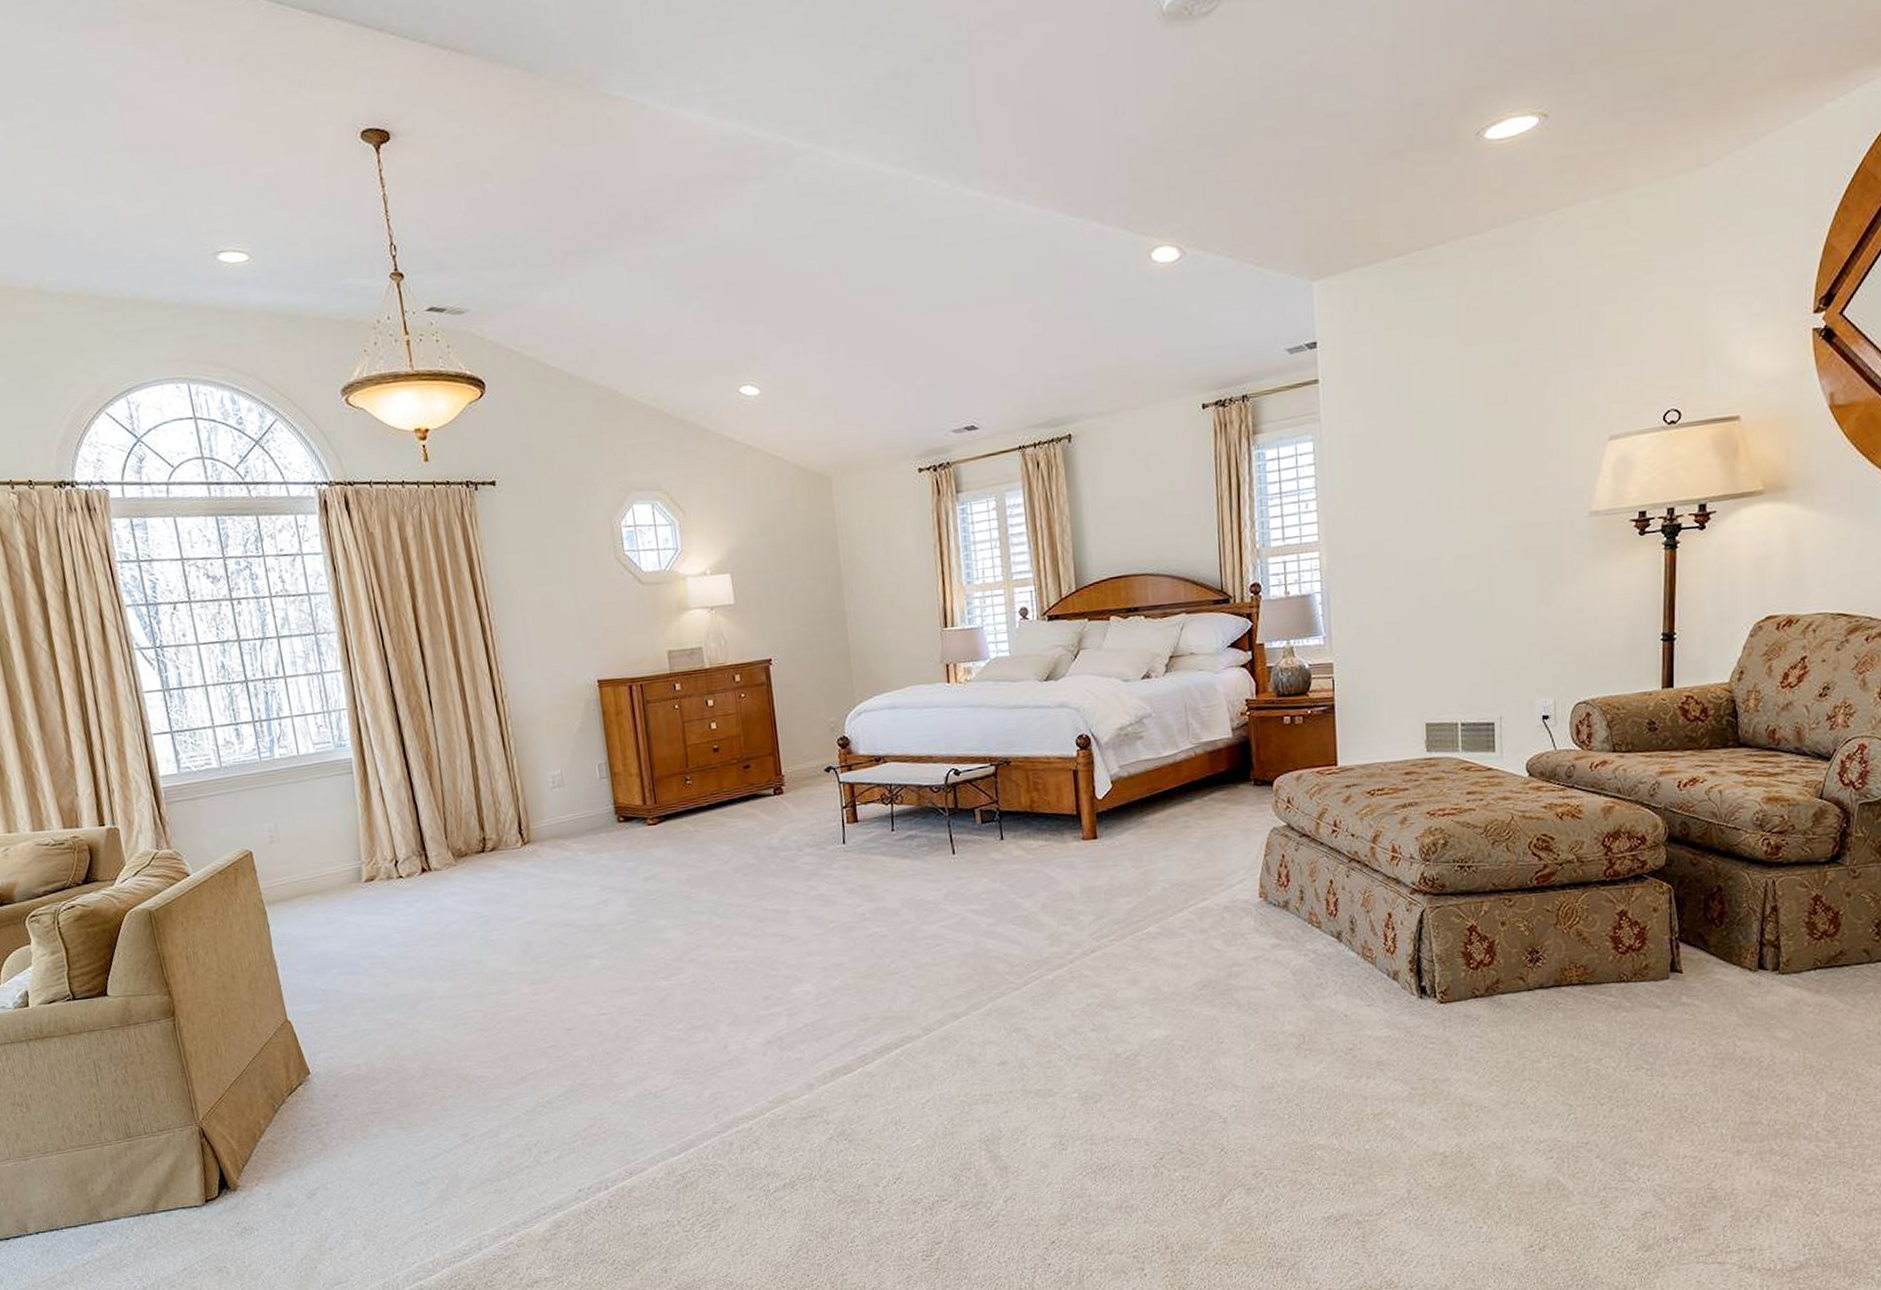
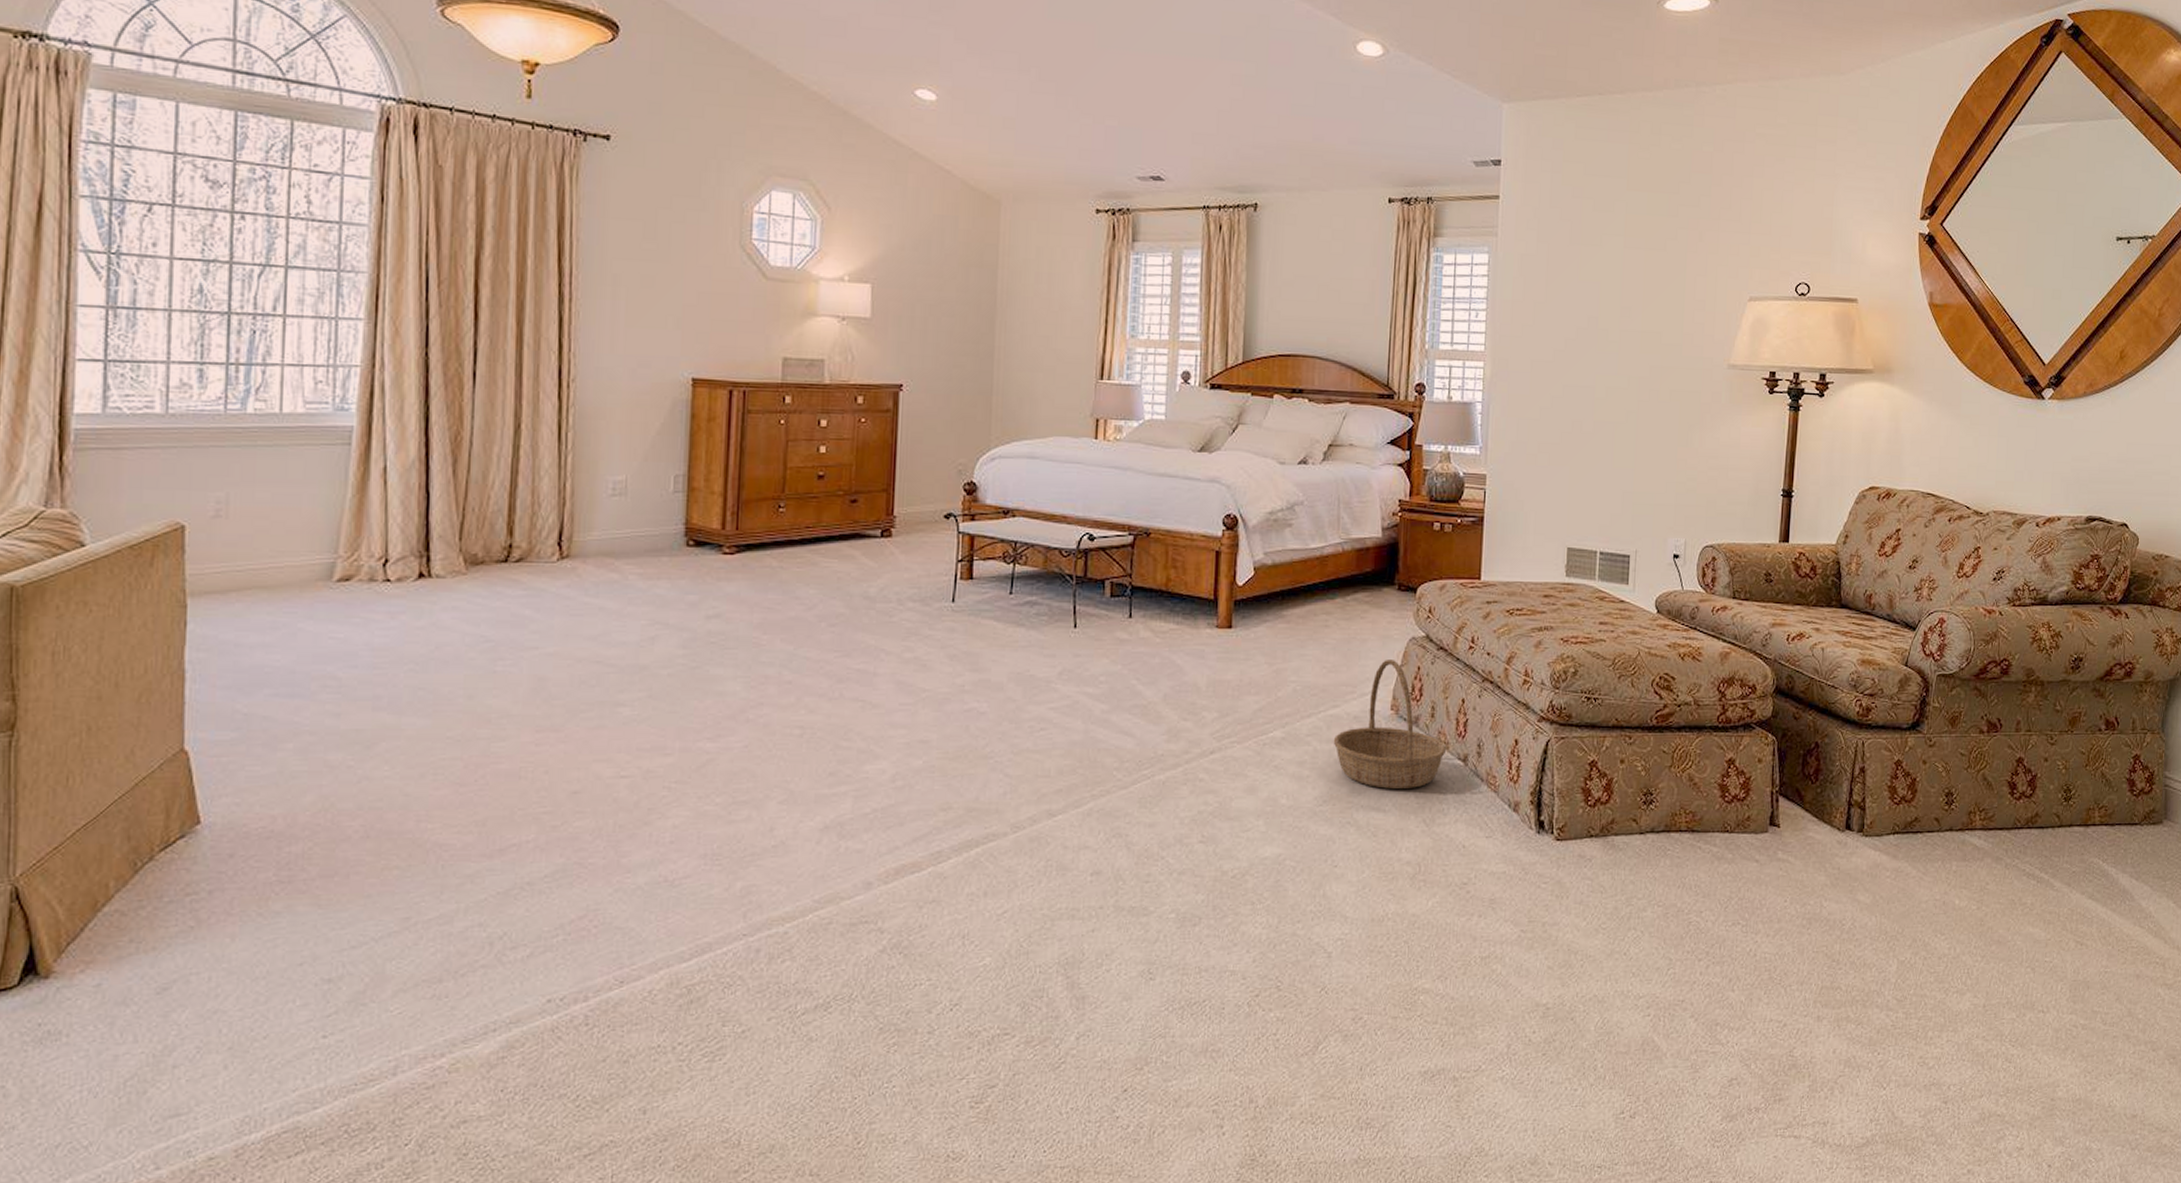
basket: none [1206,851,1319,970] -> present [1333,660,1447,789]

